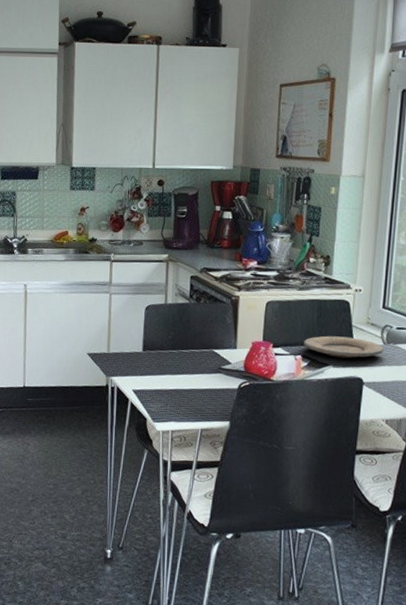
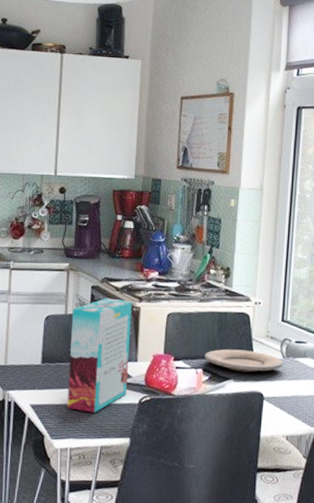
cereal box: none [168,287,231,398] -> present [67,298,132,413]

